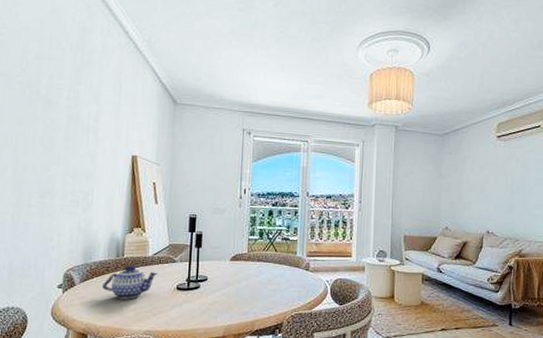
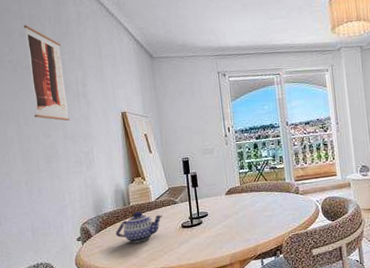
wall art: none [36,47,79,155] -> present [23,25,70,121]

